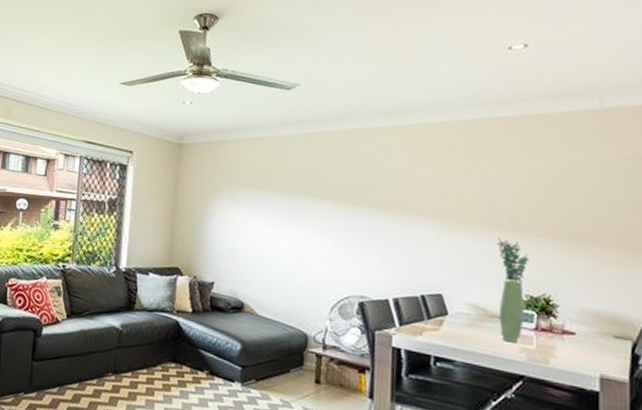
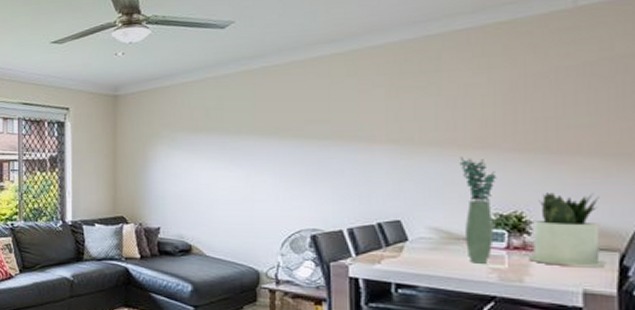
planter: none [553,279,621,354] -> present [527,192,606,268]

